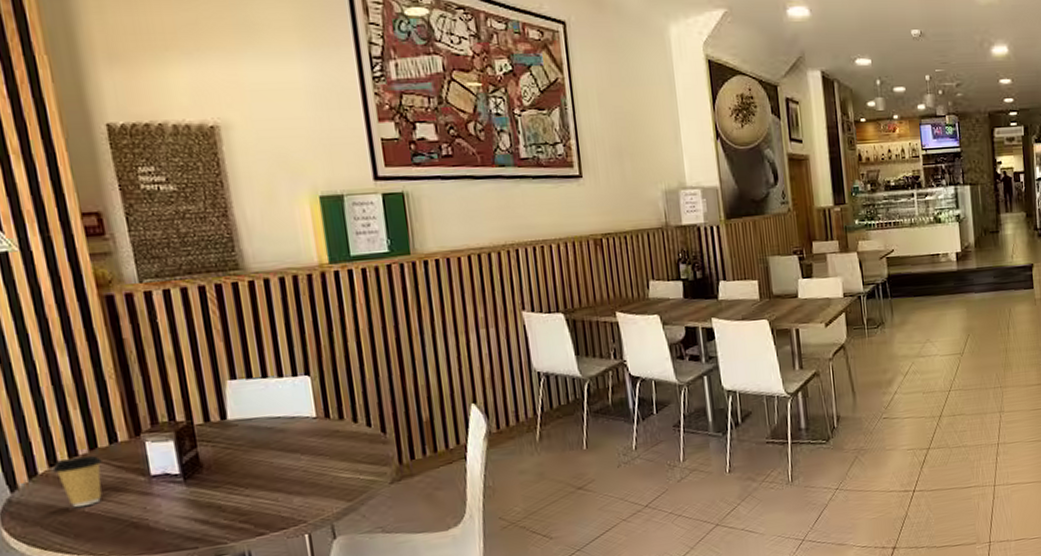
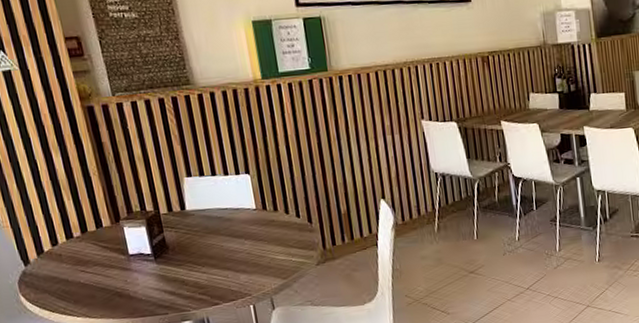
coffee cup: present [52,456,103,508] -> none [54,238,93,280]

